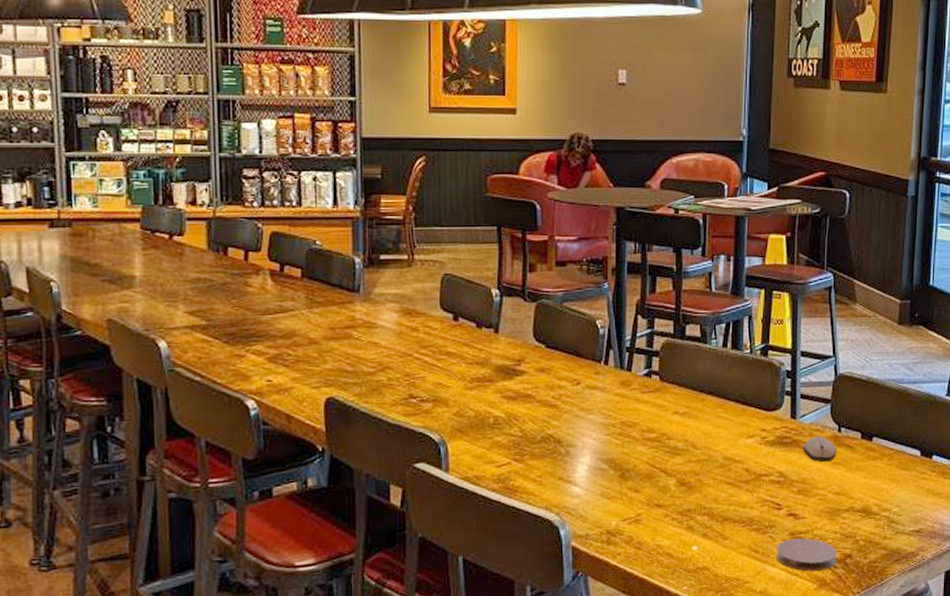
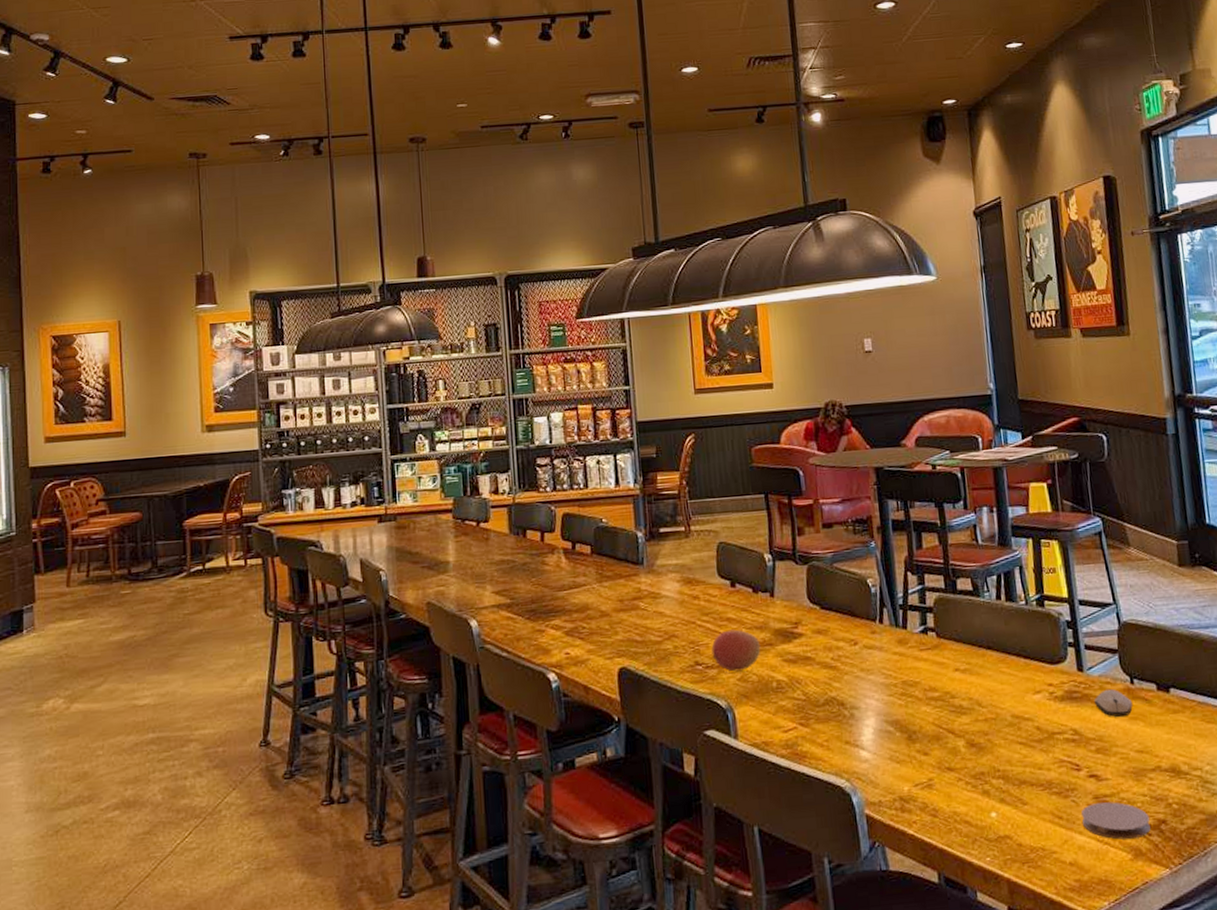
fruit: none [428,364,480,407] -> present [711,629,761,672]

